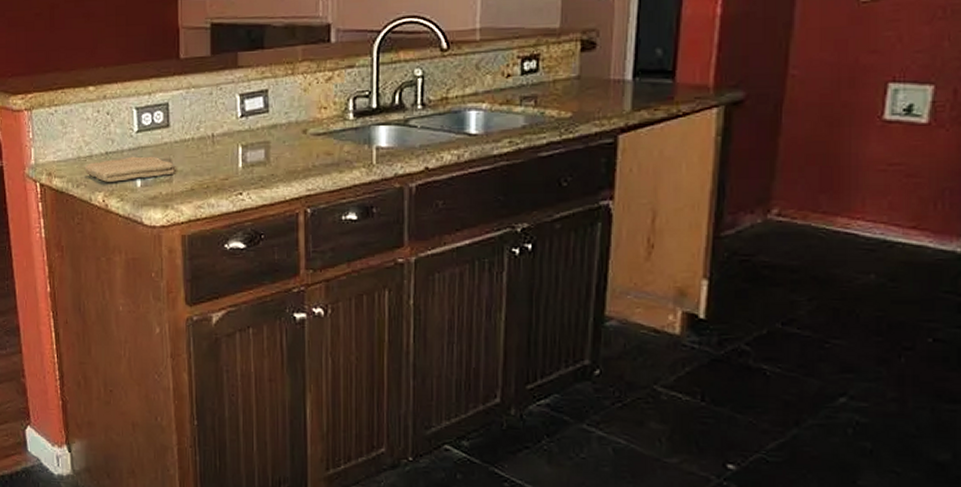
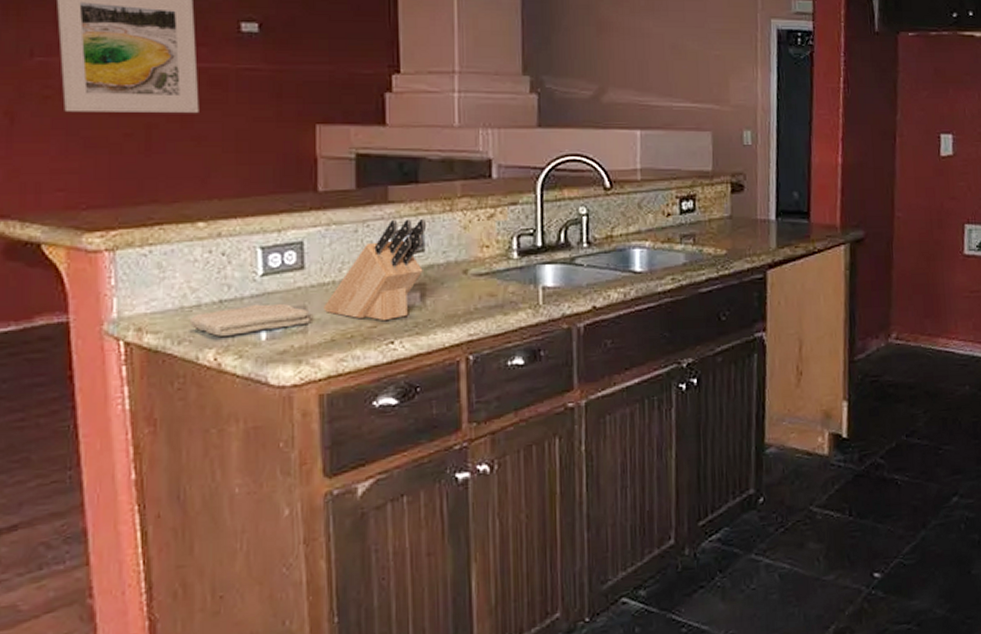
knife block: none [185,81,270,175] -> present [324,218,425,321]

